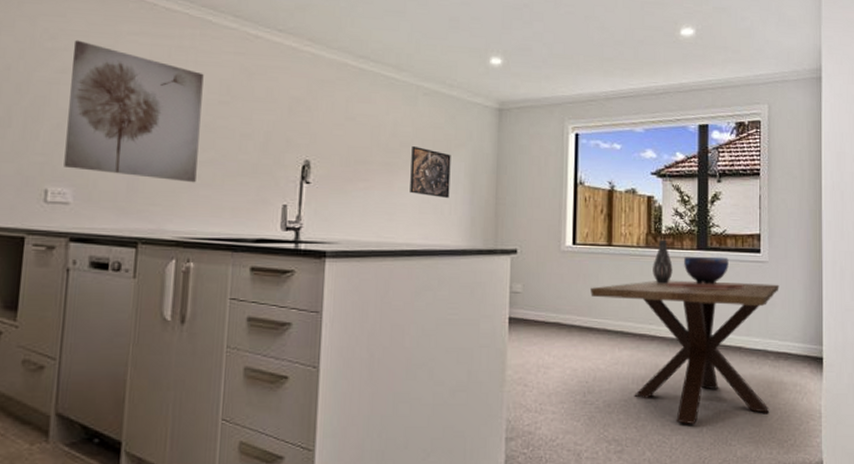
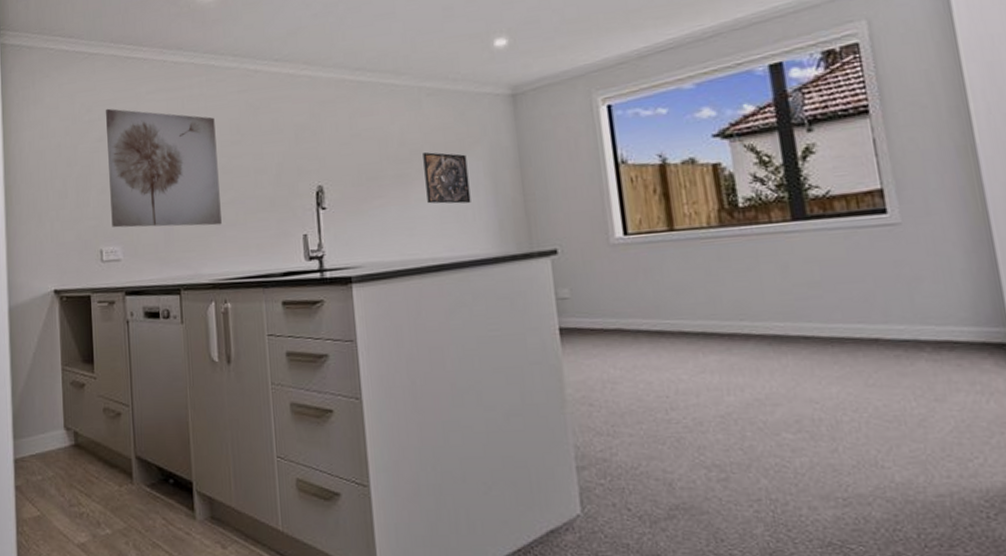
dining table: present [590,280,779,424] -> none [655,251,937,442]
vase: present [653,239,673,284] -> none [732,213,762,269]
decorative bowl: present [666,256,744,291] -> none [755,224,870,273]

